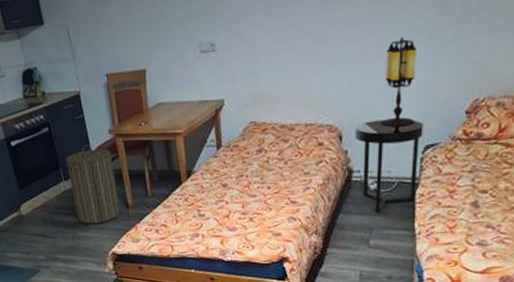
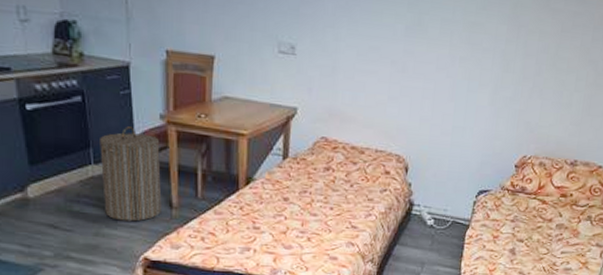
side table: present [355,119,423,212] -> none [420,158,480,248]
table lamp: present [379,37,416,127] -> none [443,85,483,169]

